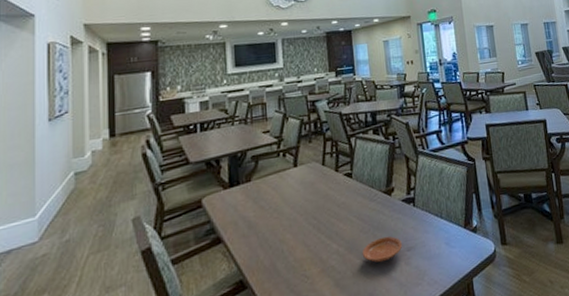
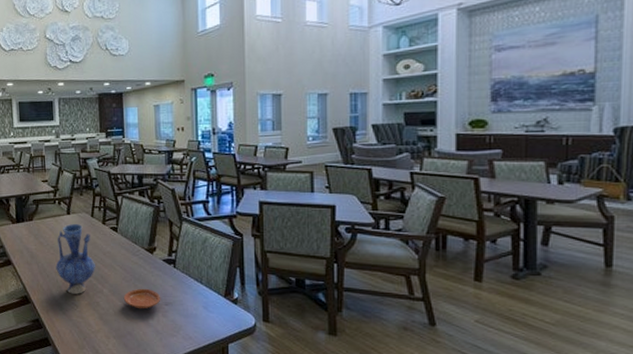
vase: none [280,176,329,264] -> present [56,224,95,294]

